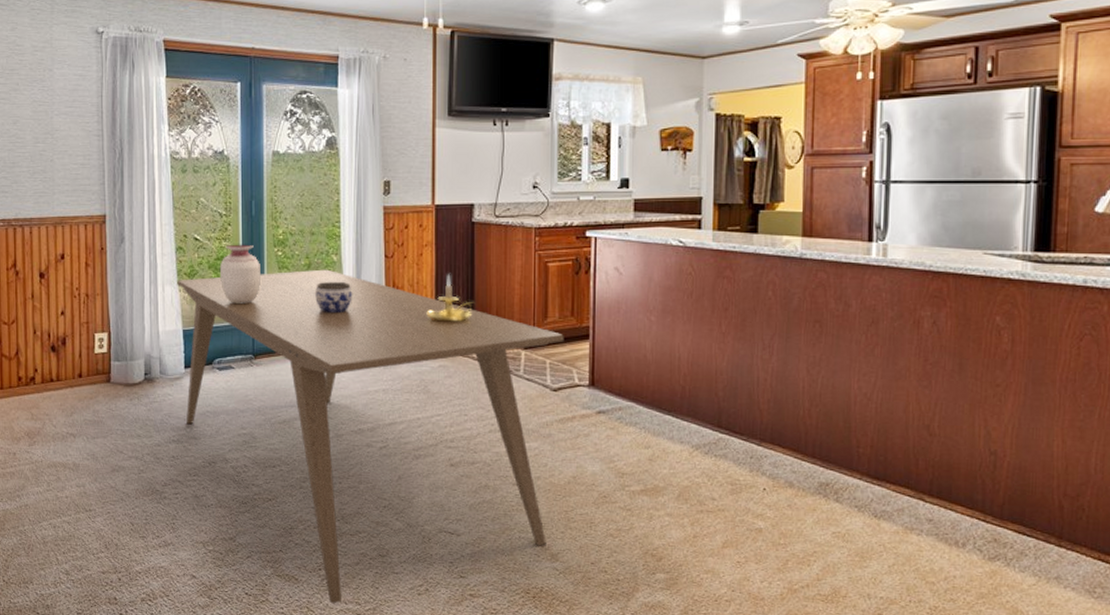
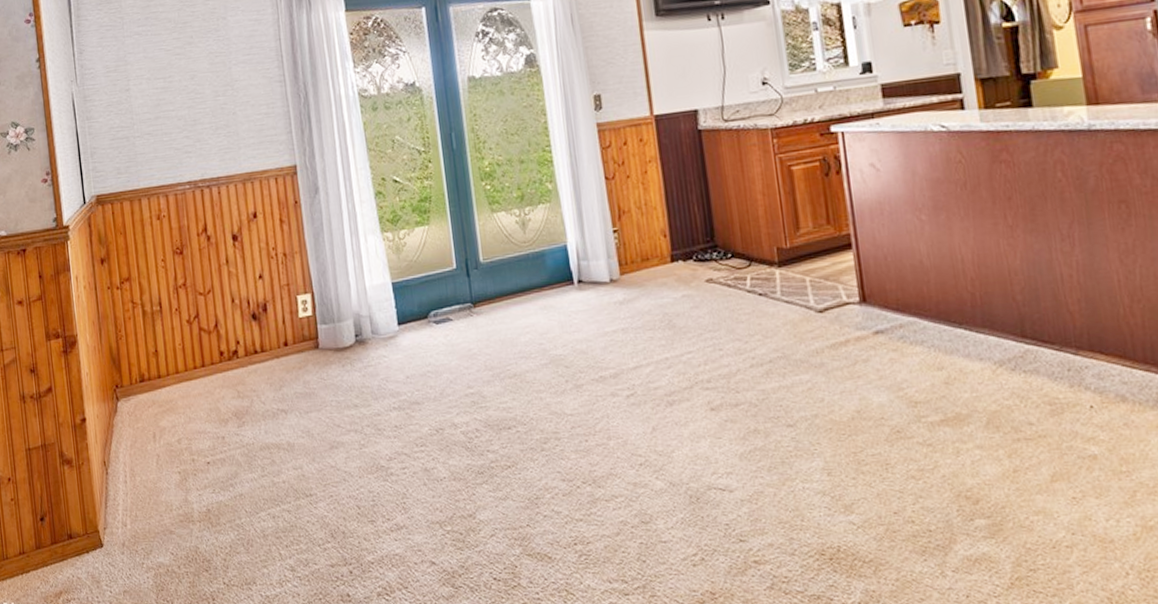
dining table: present [177,269,564,604] -> none [380,199,837,584]
vase: present [219,244,262,304] -> none [424,180,472,248]
jar: present [315,282,352,314] -> none [532,212,575,249]
candle holder: present [426,274,474,323] -> none [660,190,713,247]

